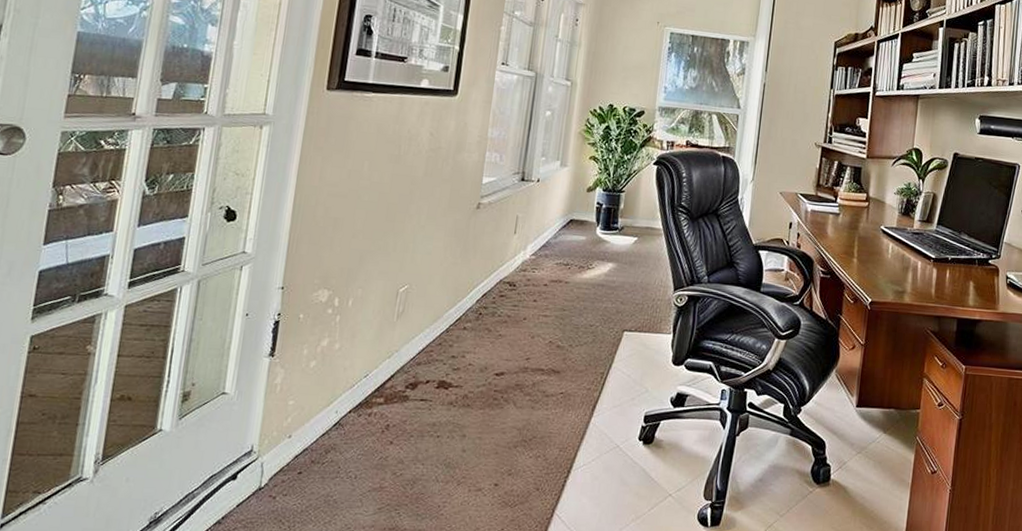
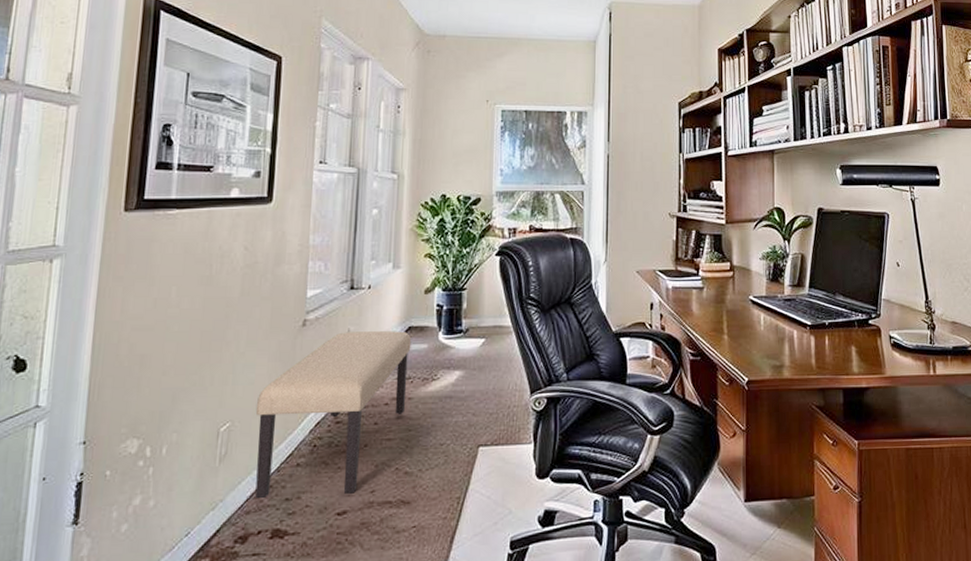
bench: none [426,217,572,359] -> present [255,331,412,499]

